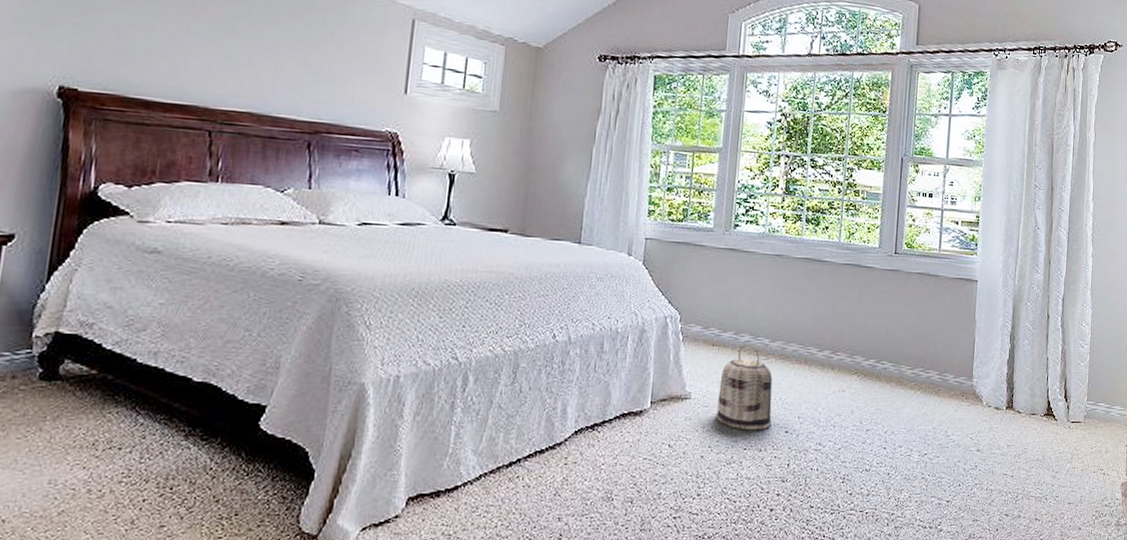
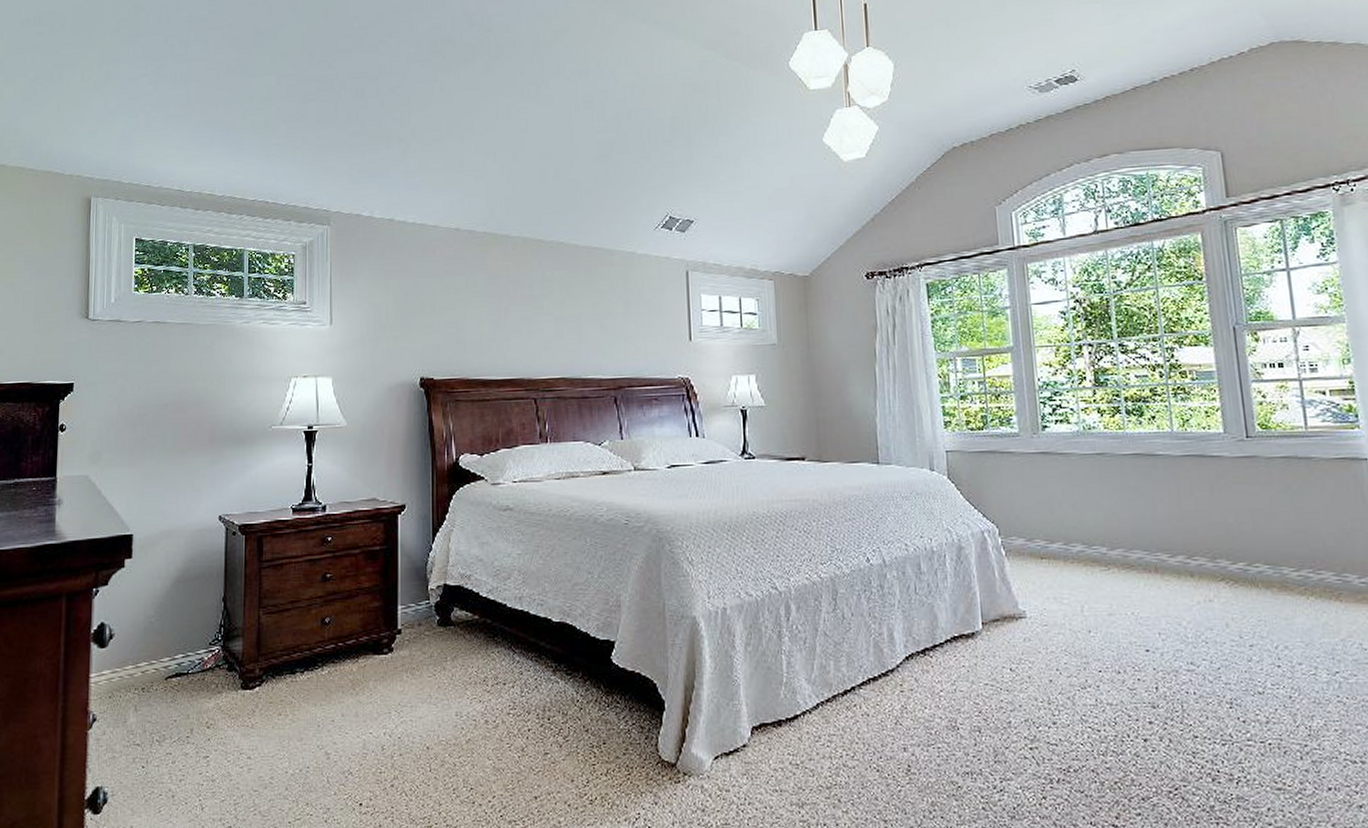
basket: present [715,344,773,431] -> none [1056,555,1127,651]

